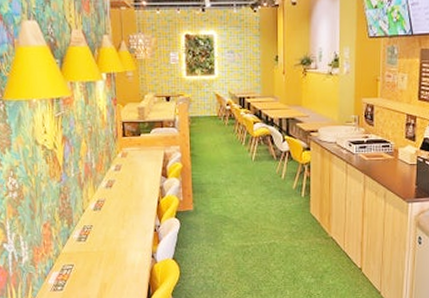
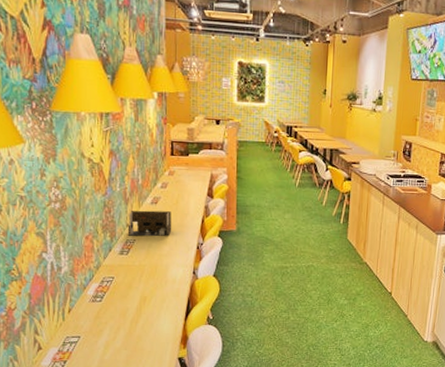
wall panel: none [84,194,128,222] -> present [127,210,172,236]

